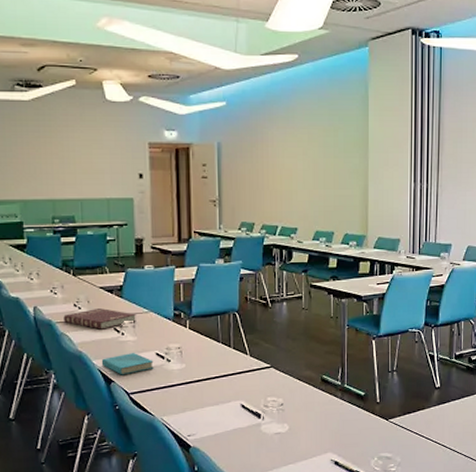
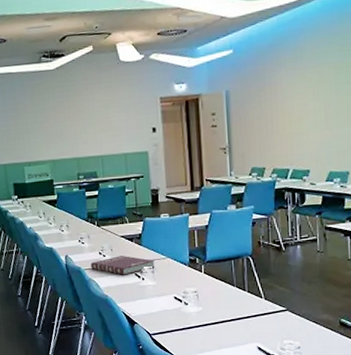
book: present [101,353,154,375] -> none [125,297,173,317]

